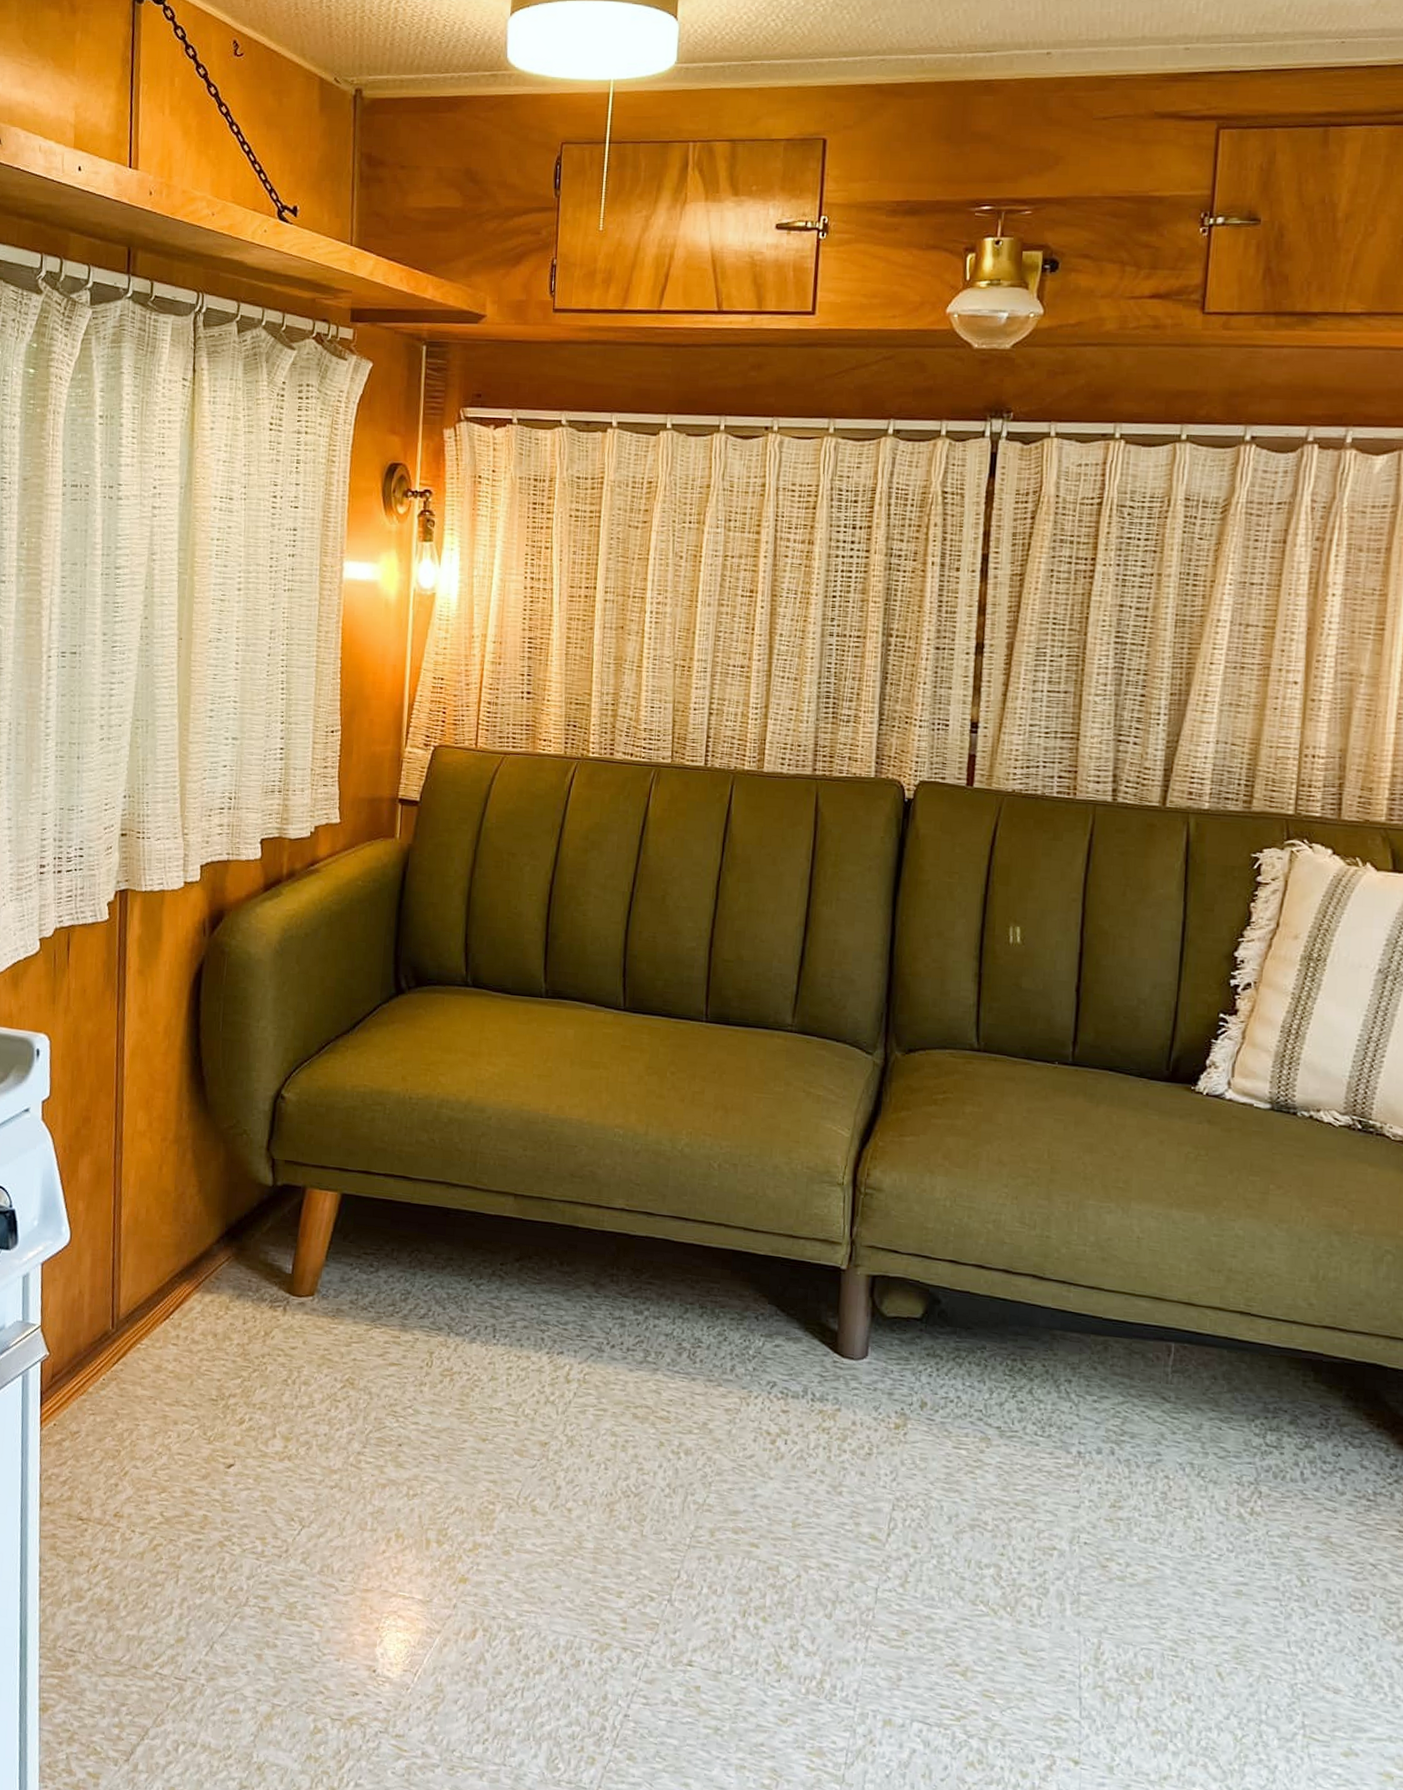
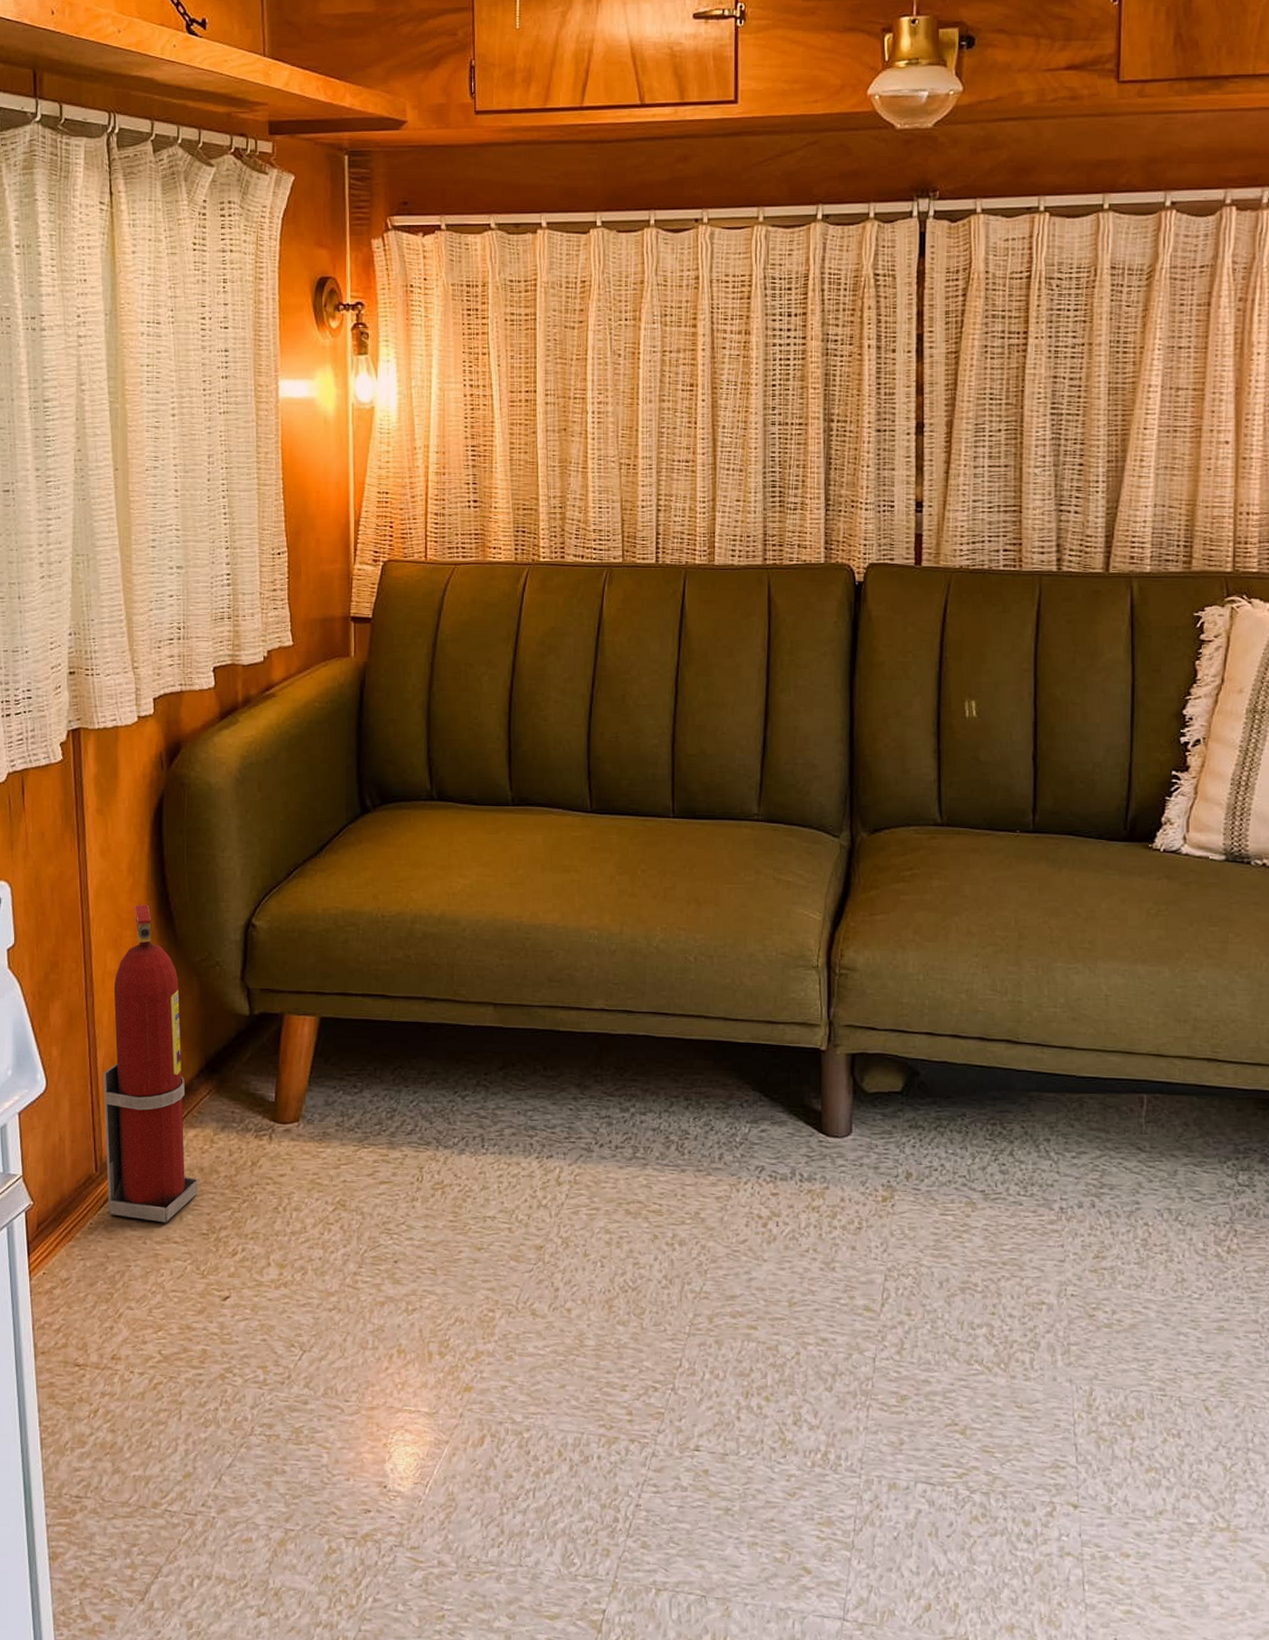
fire extinguisher: none [121,1067,212,1386] -> present [103,904,199,1223]

